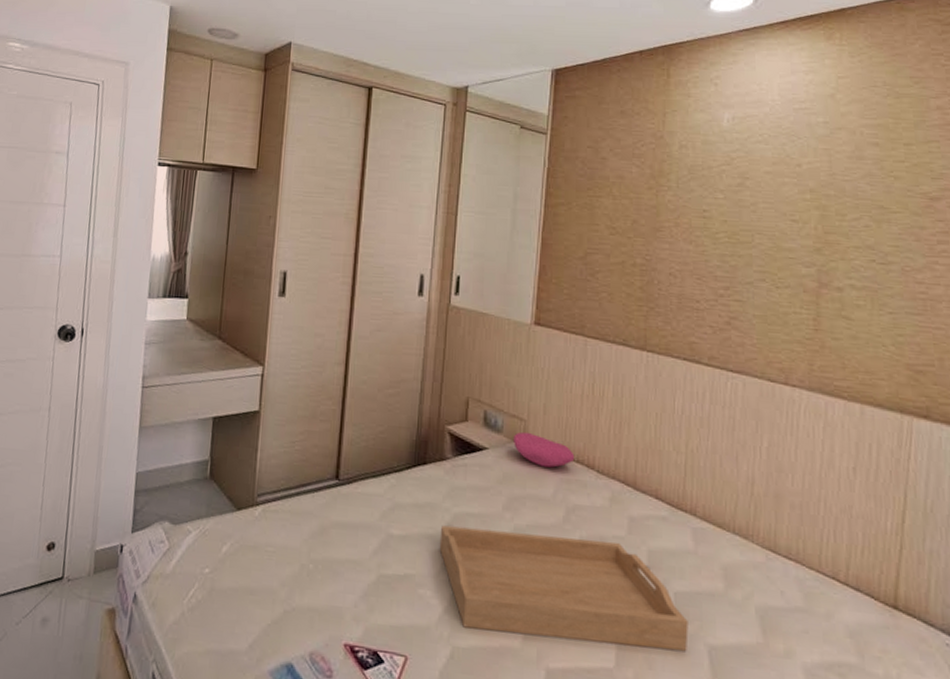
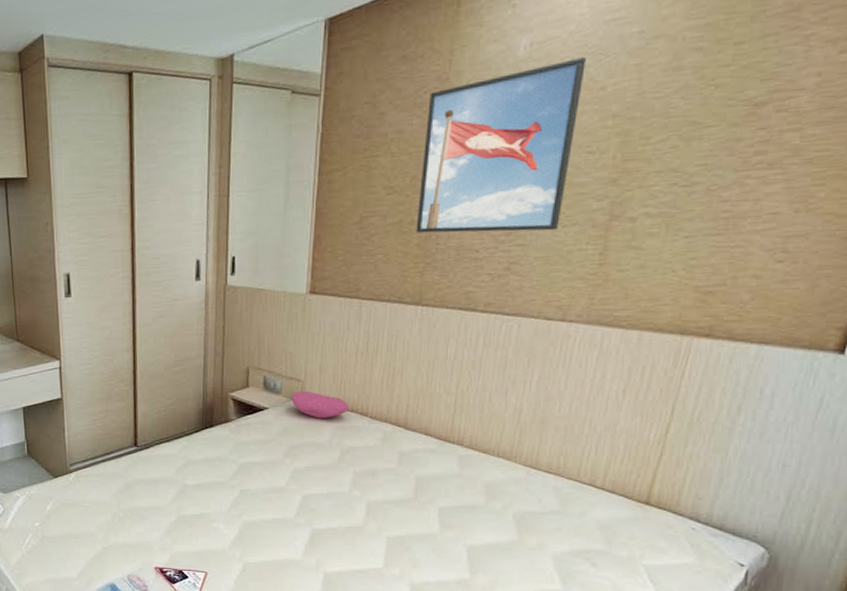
serving tray: present [439,525,689,652] -> none [228,474,450,552]
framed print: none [638,135,782,291] -> present [416,56,586,234]

